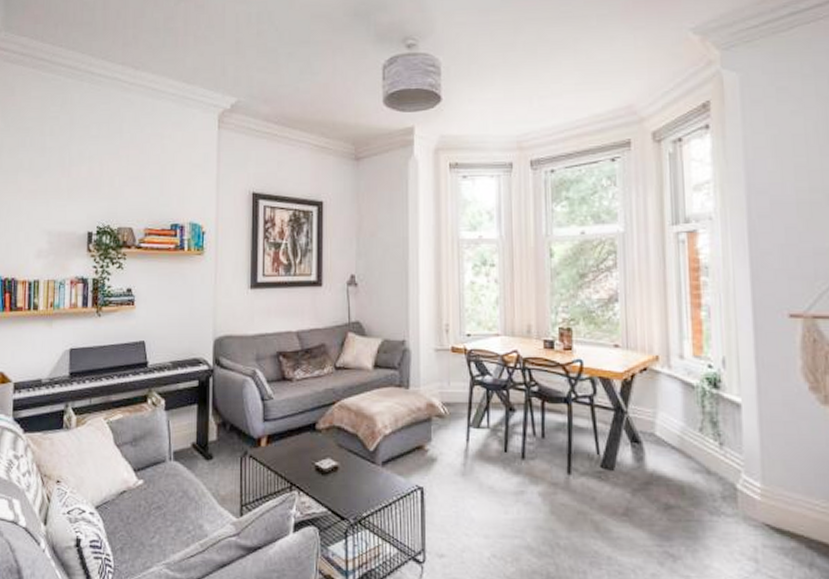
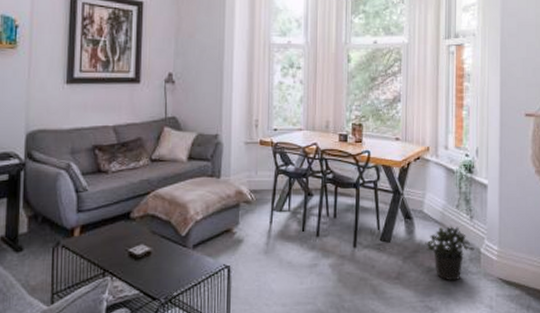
potted plant: none [659,452,728,524] -> present [425,225,475,281]

